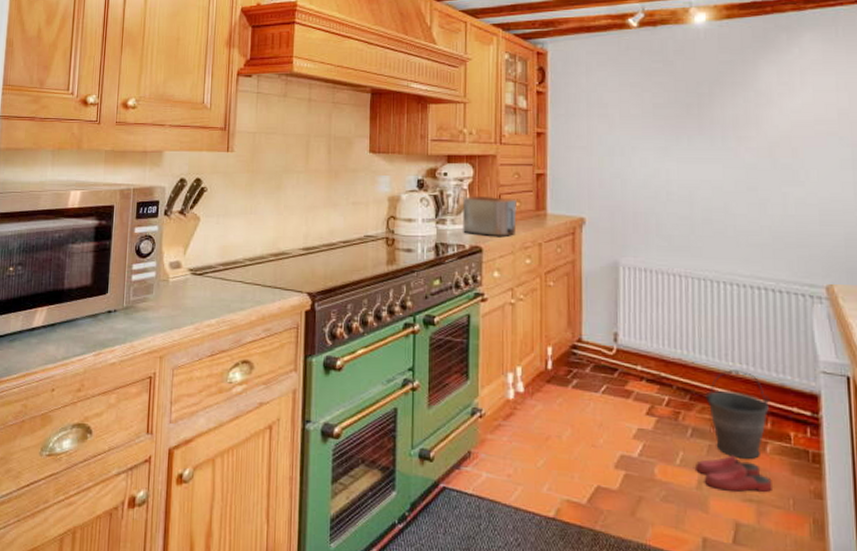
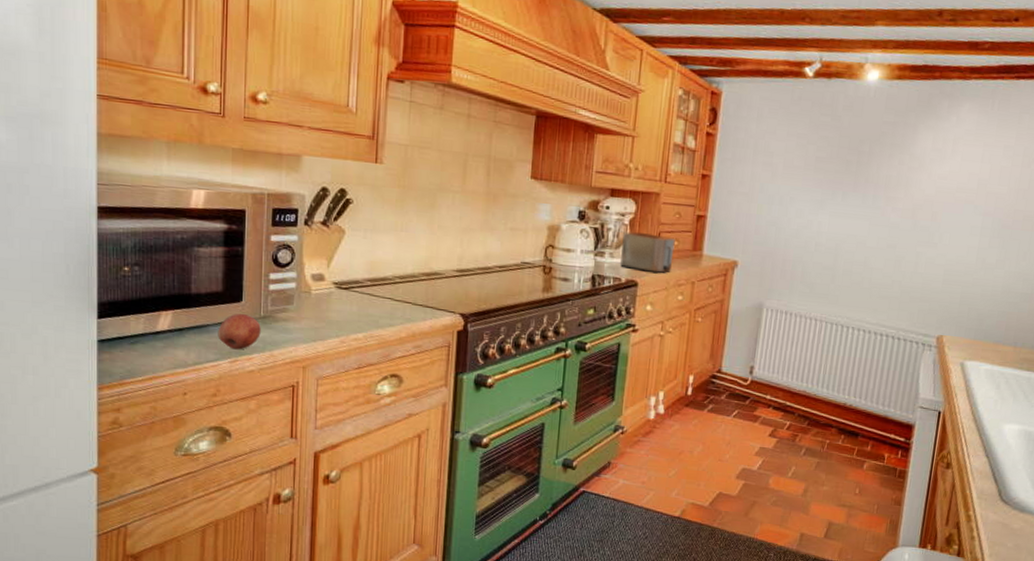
fruit: none [85,306,123,342] -> present [217,313,261,350]
slippers: present [696,455,772,493] -> none [804,470,864,500]
bucket: present [704,370,770,460] -> none [820,402,874,475]

